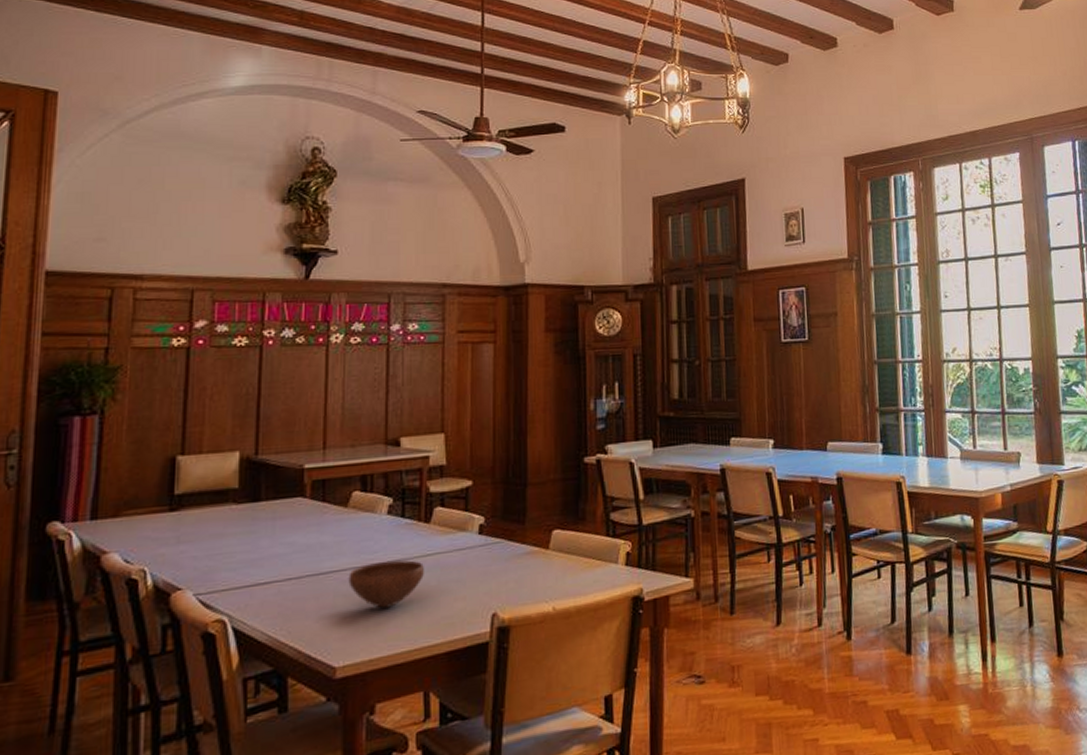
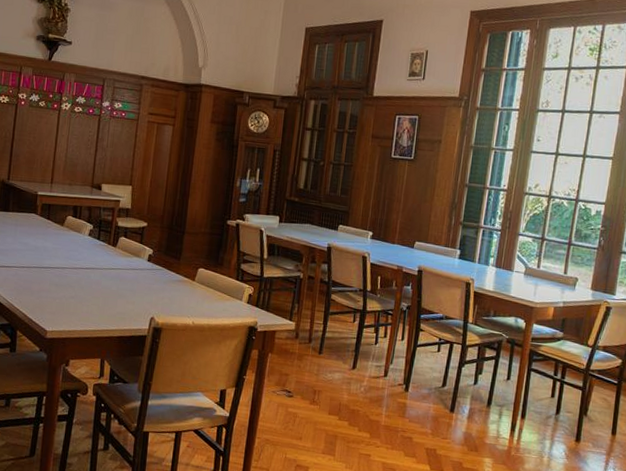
bowl: present [348,560,425,609] -> none [59,267,110,299]

